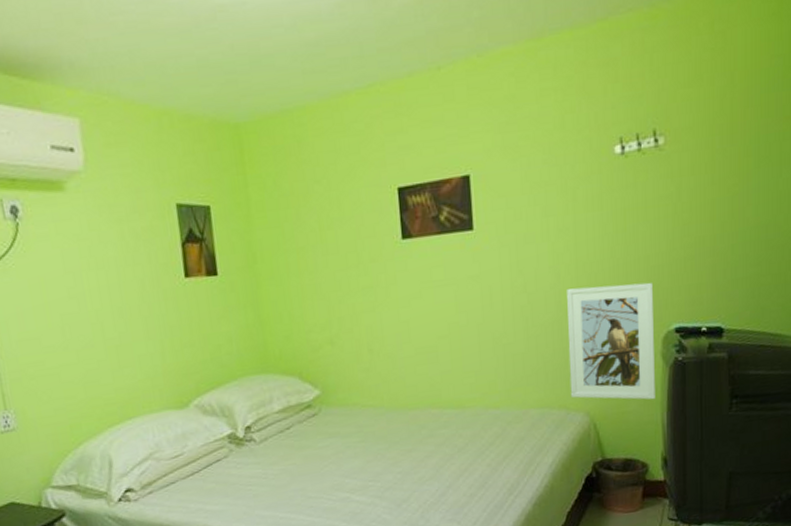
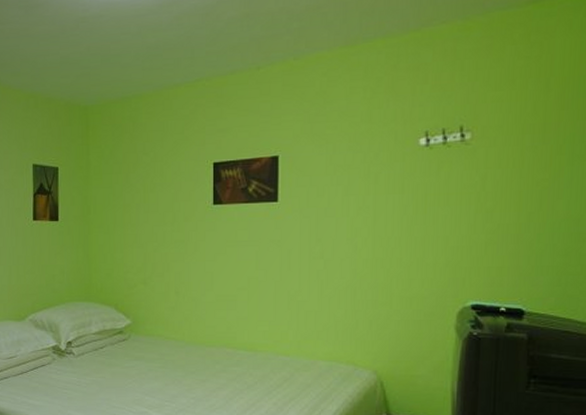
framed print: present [567,282,656,400] -> none [359,259,451,368]

